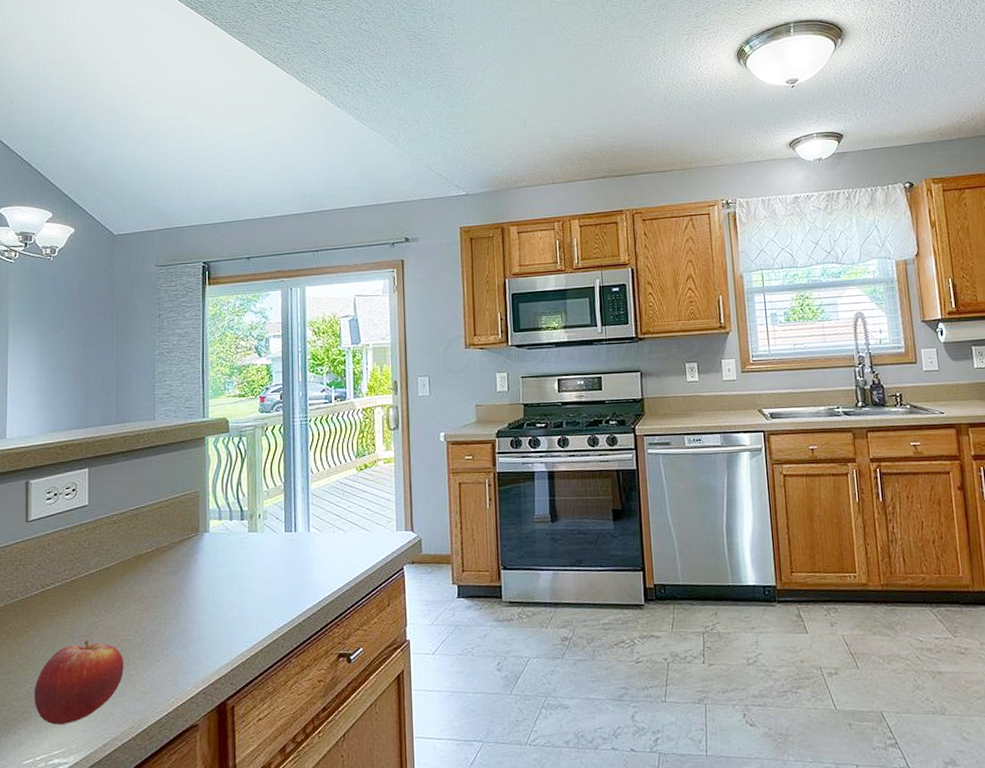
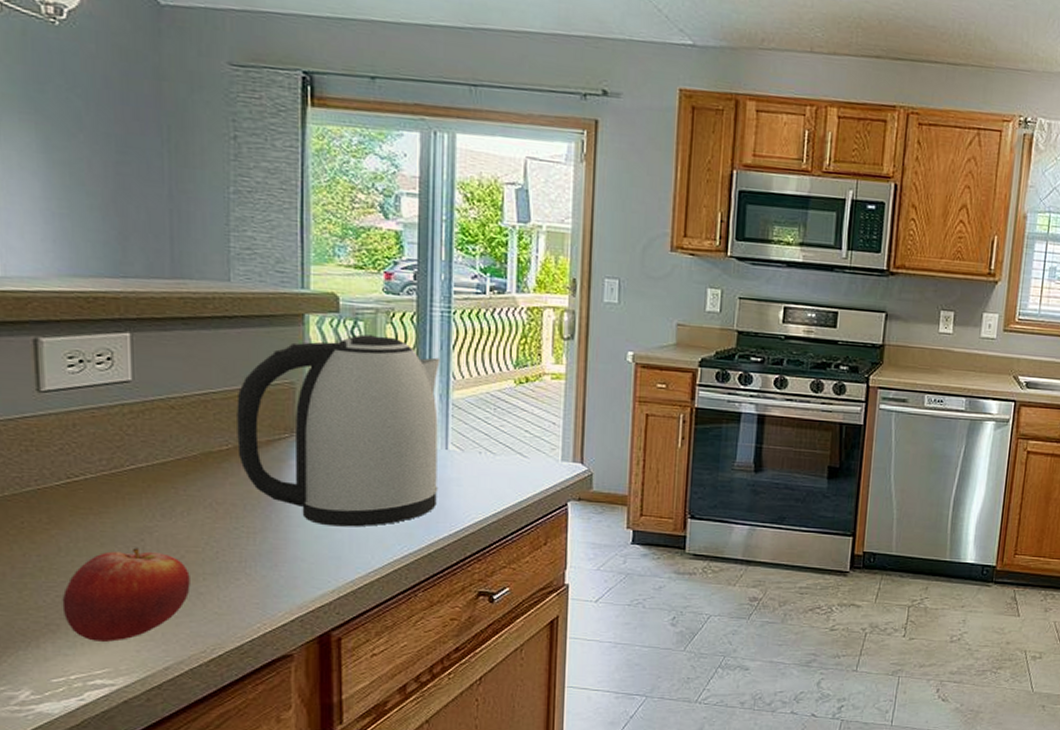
kettle: none [158,446,304,607] -> present [236,334,441,527]

